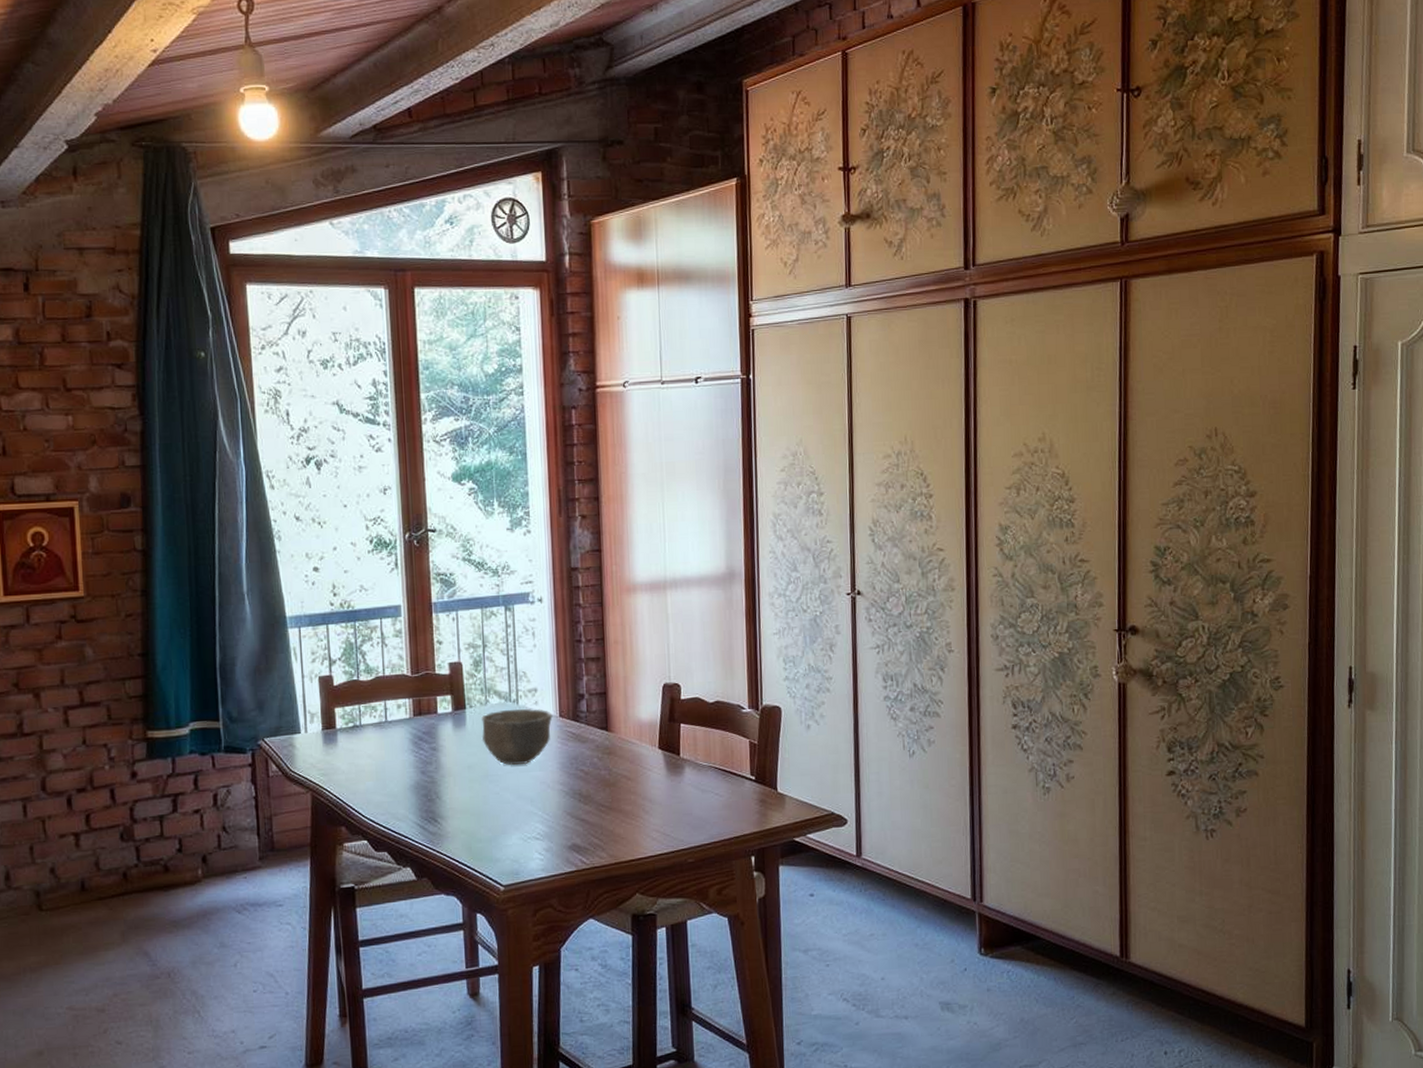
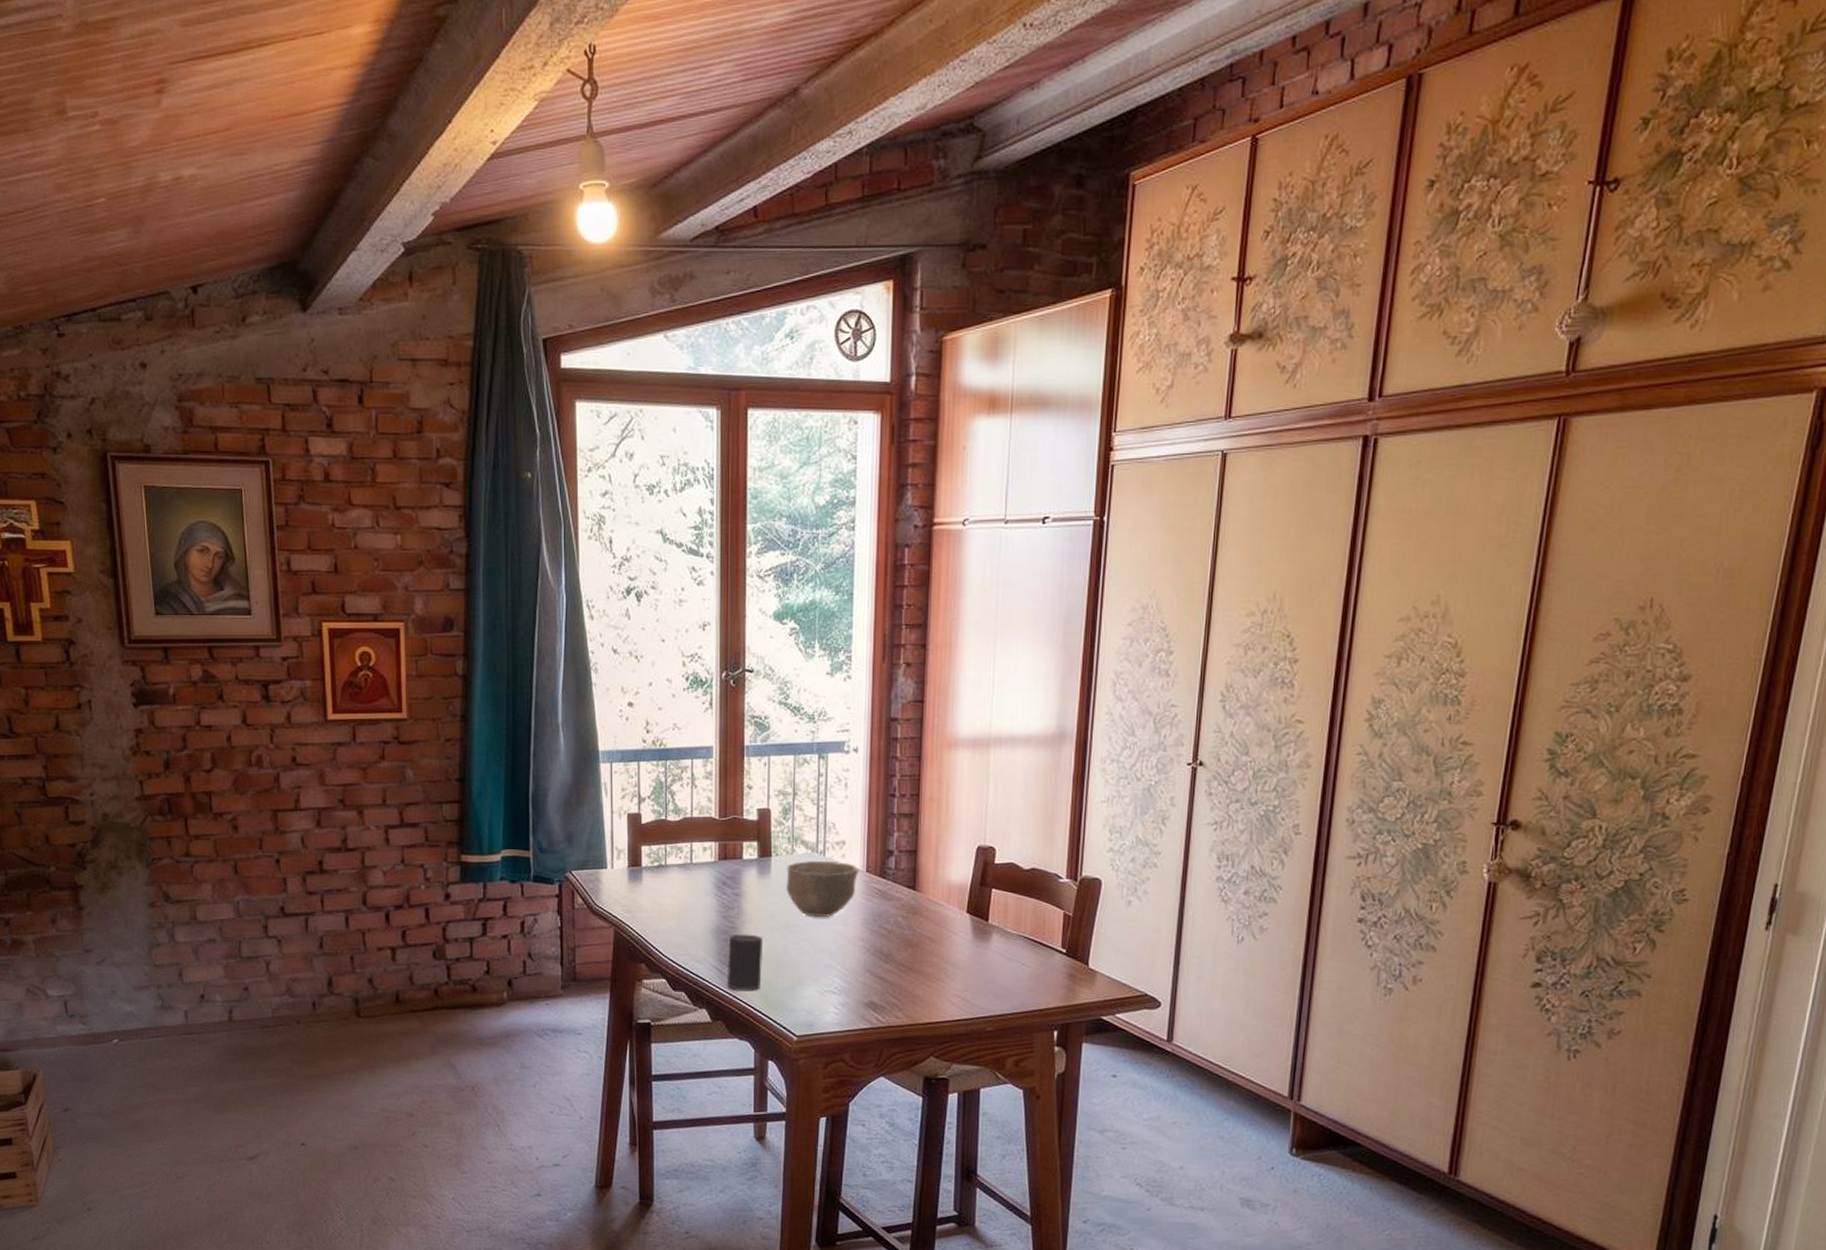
cup: none [429,787,464,845] -> present [726,934,762,990]

